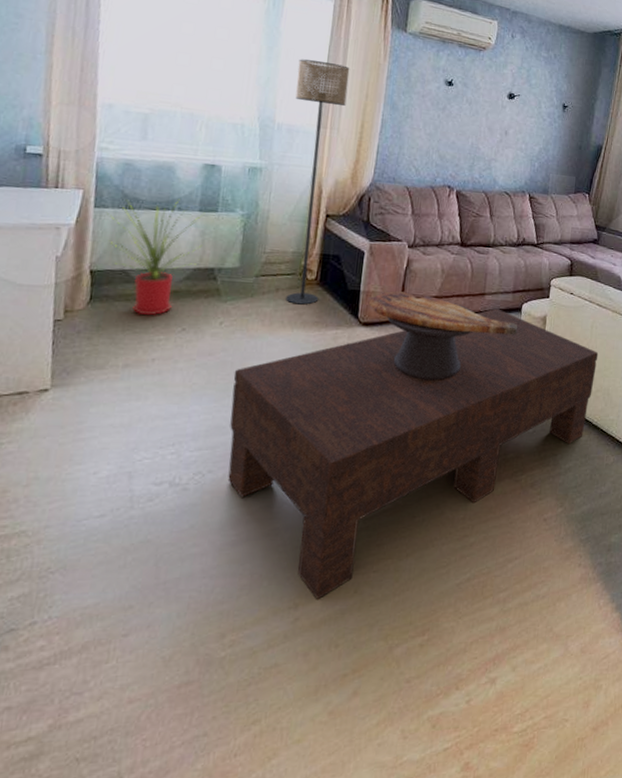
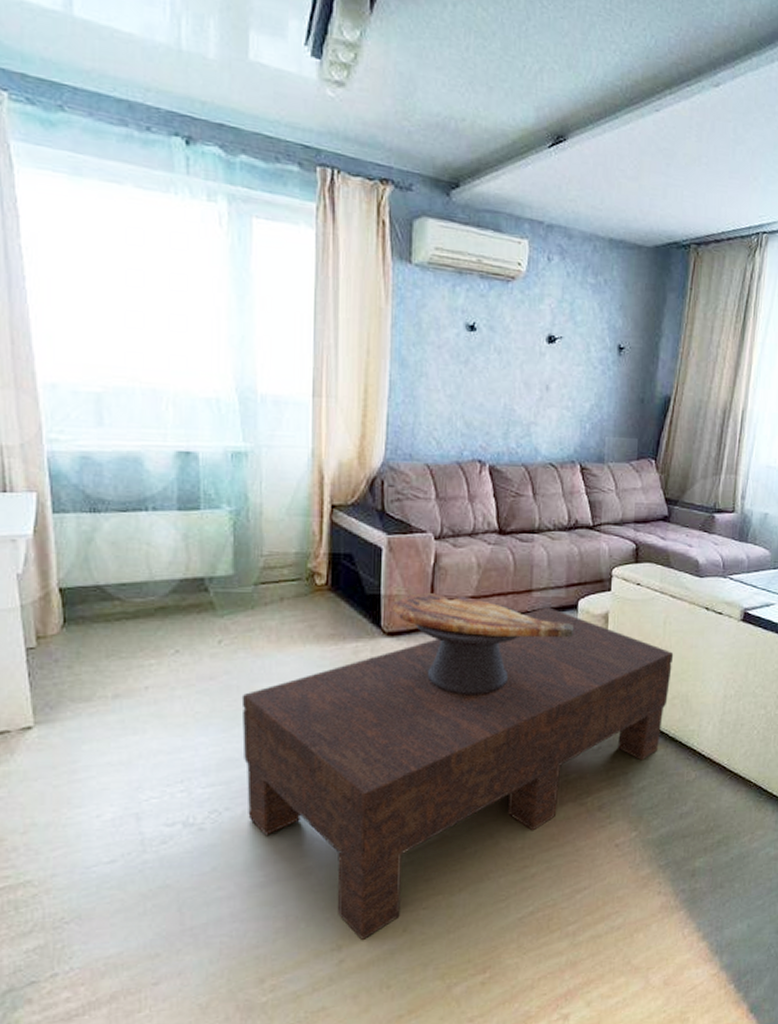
house plant: present [106,199,205,316] -> none [67,496,187,638]
floor lamp: present [286,59,350,305] -> none [278,308,344,615]

